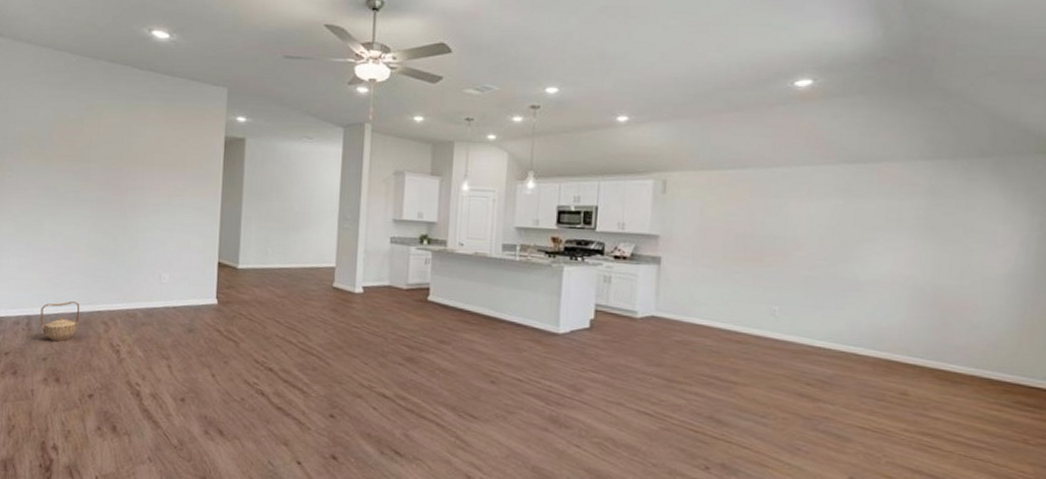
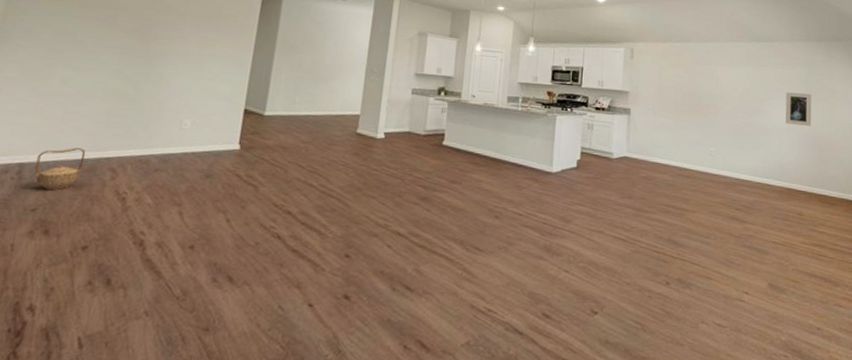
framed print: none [889,232,936,278] -> present [786,92,812,126]

